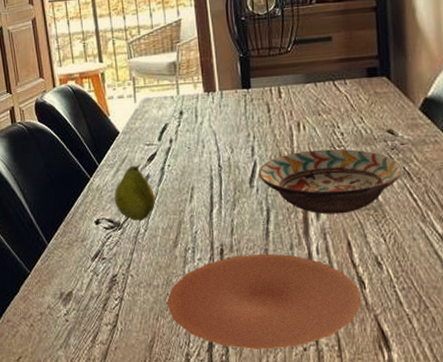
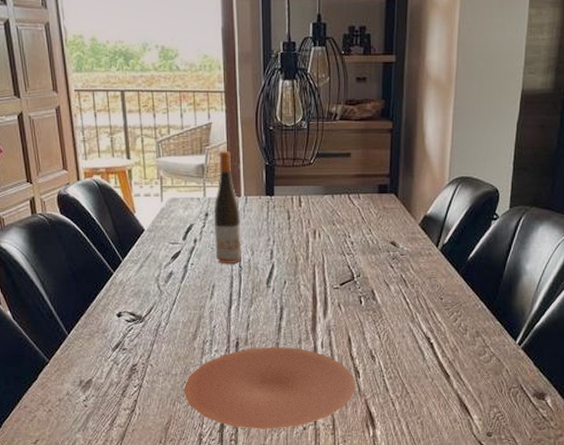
fruit: present [114,164,156,222] -> none [137,261,178,315]
wine bottle: none [188,45,221,164] -> present [213,150,242,264]
decorative bowl: present [258,148,404,215] -> none [275,256,401,314]

